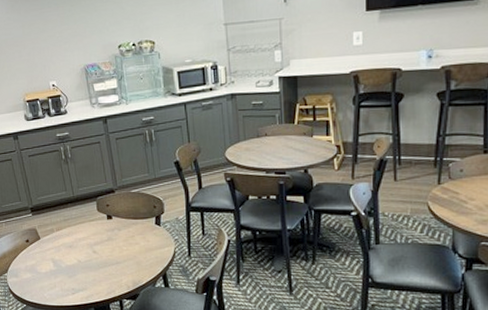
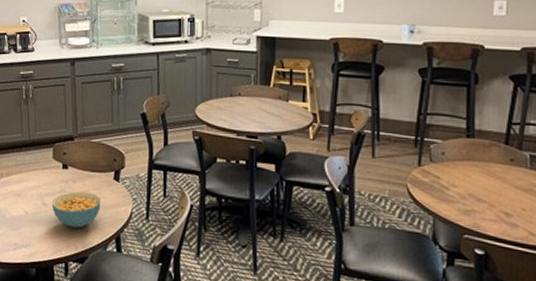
cereal bowl: none [101,238,146,270] -> present [51,191,101,228]

